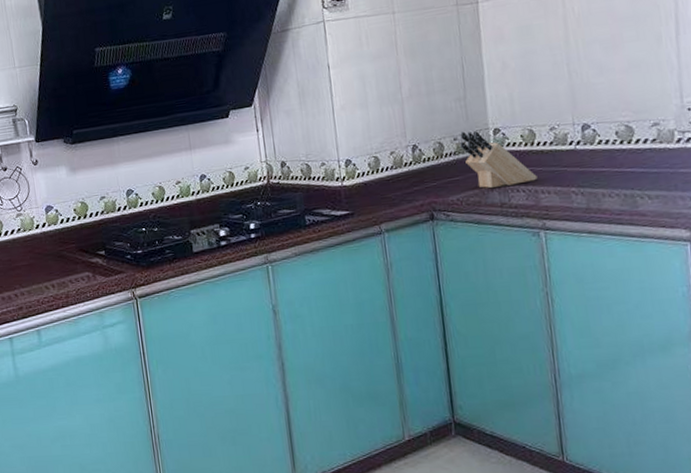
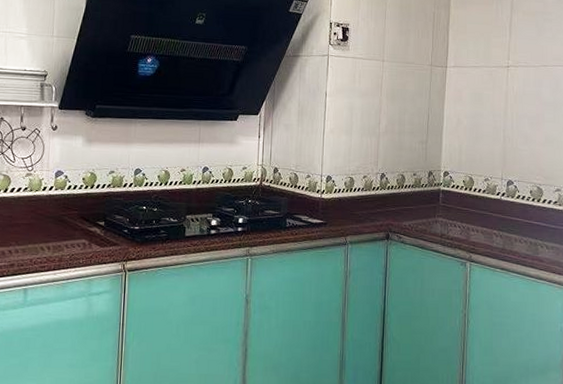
knife block: present [460,131,538,189] -> none [418,169,471,221]

